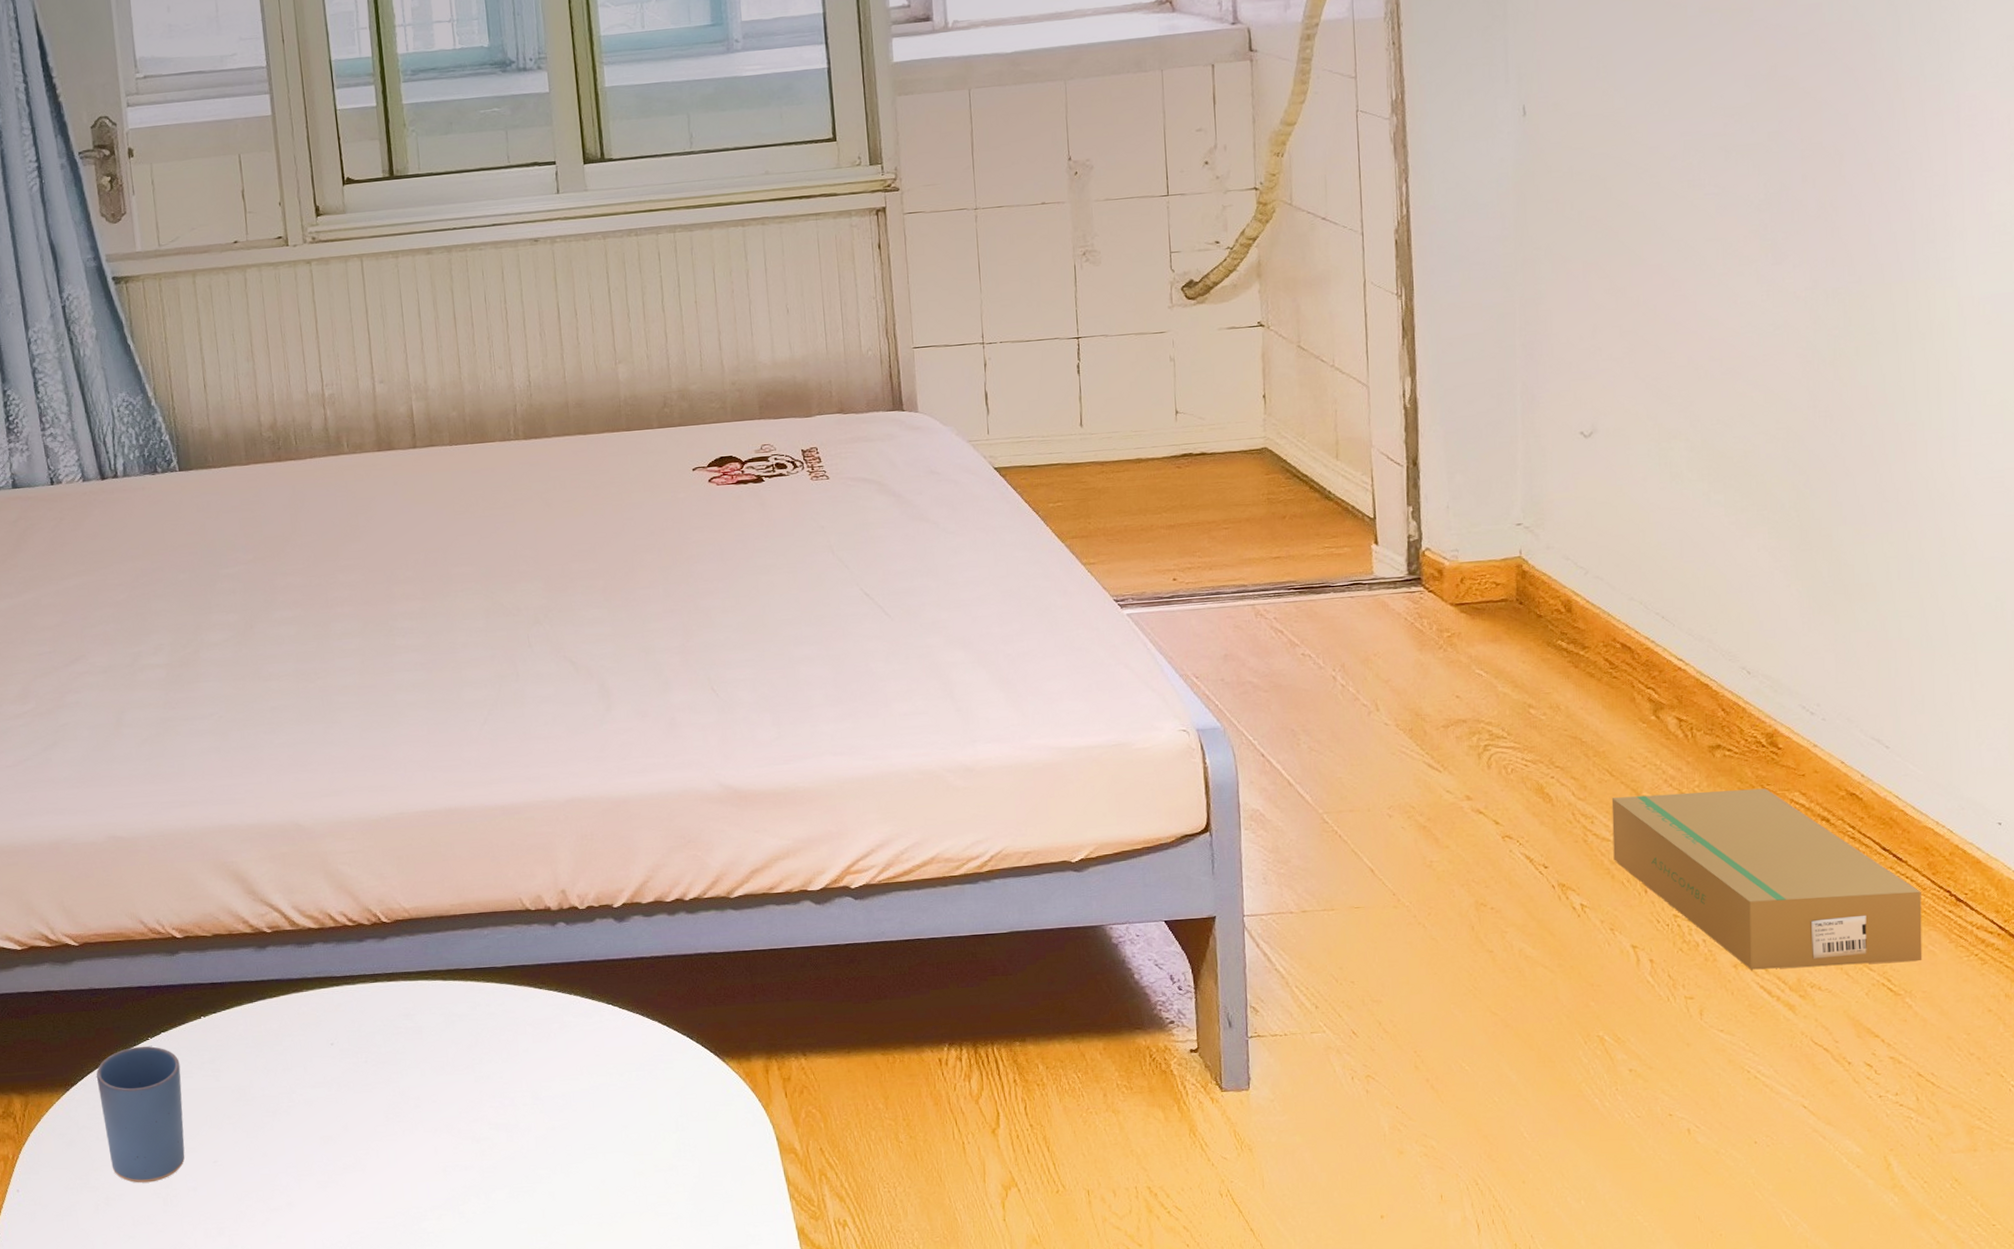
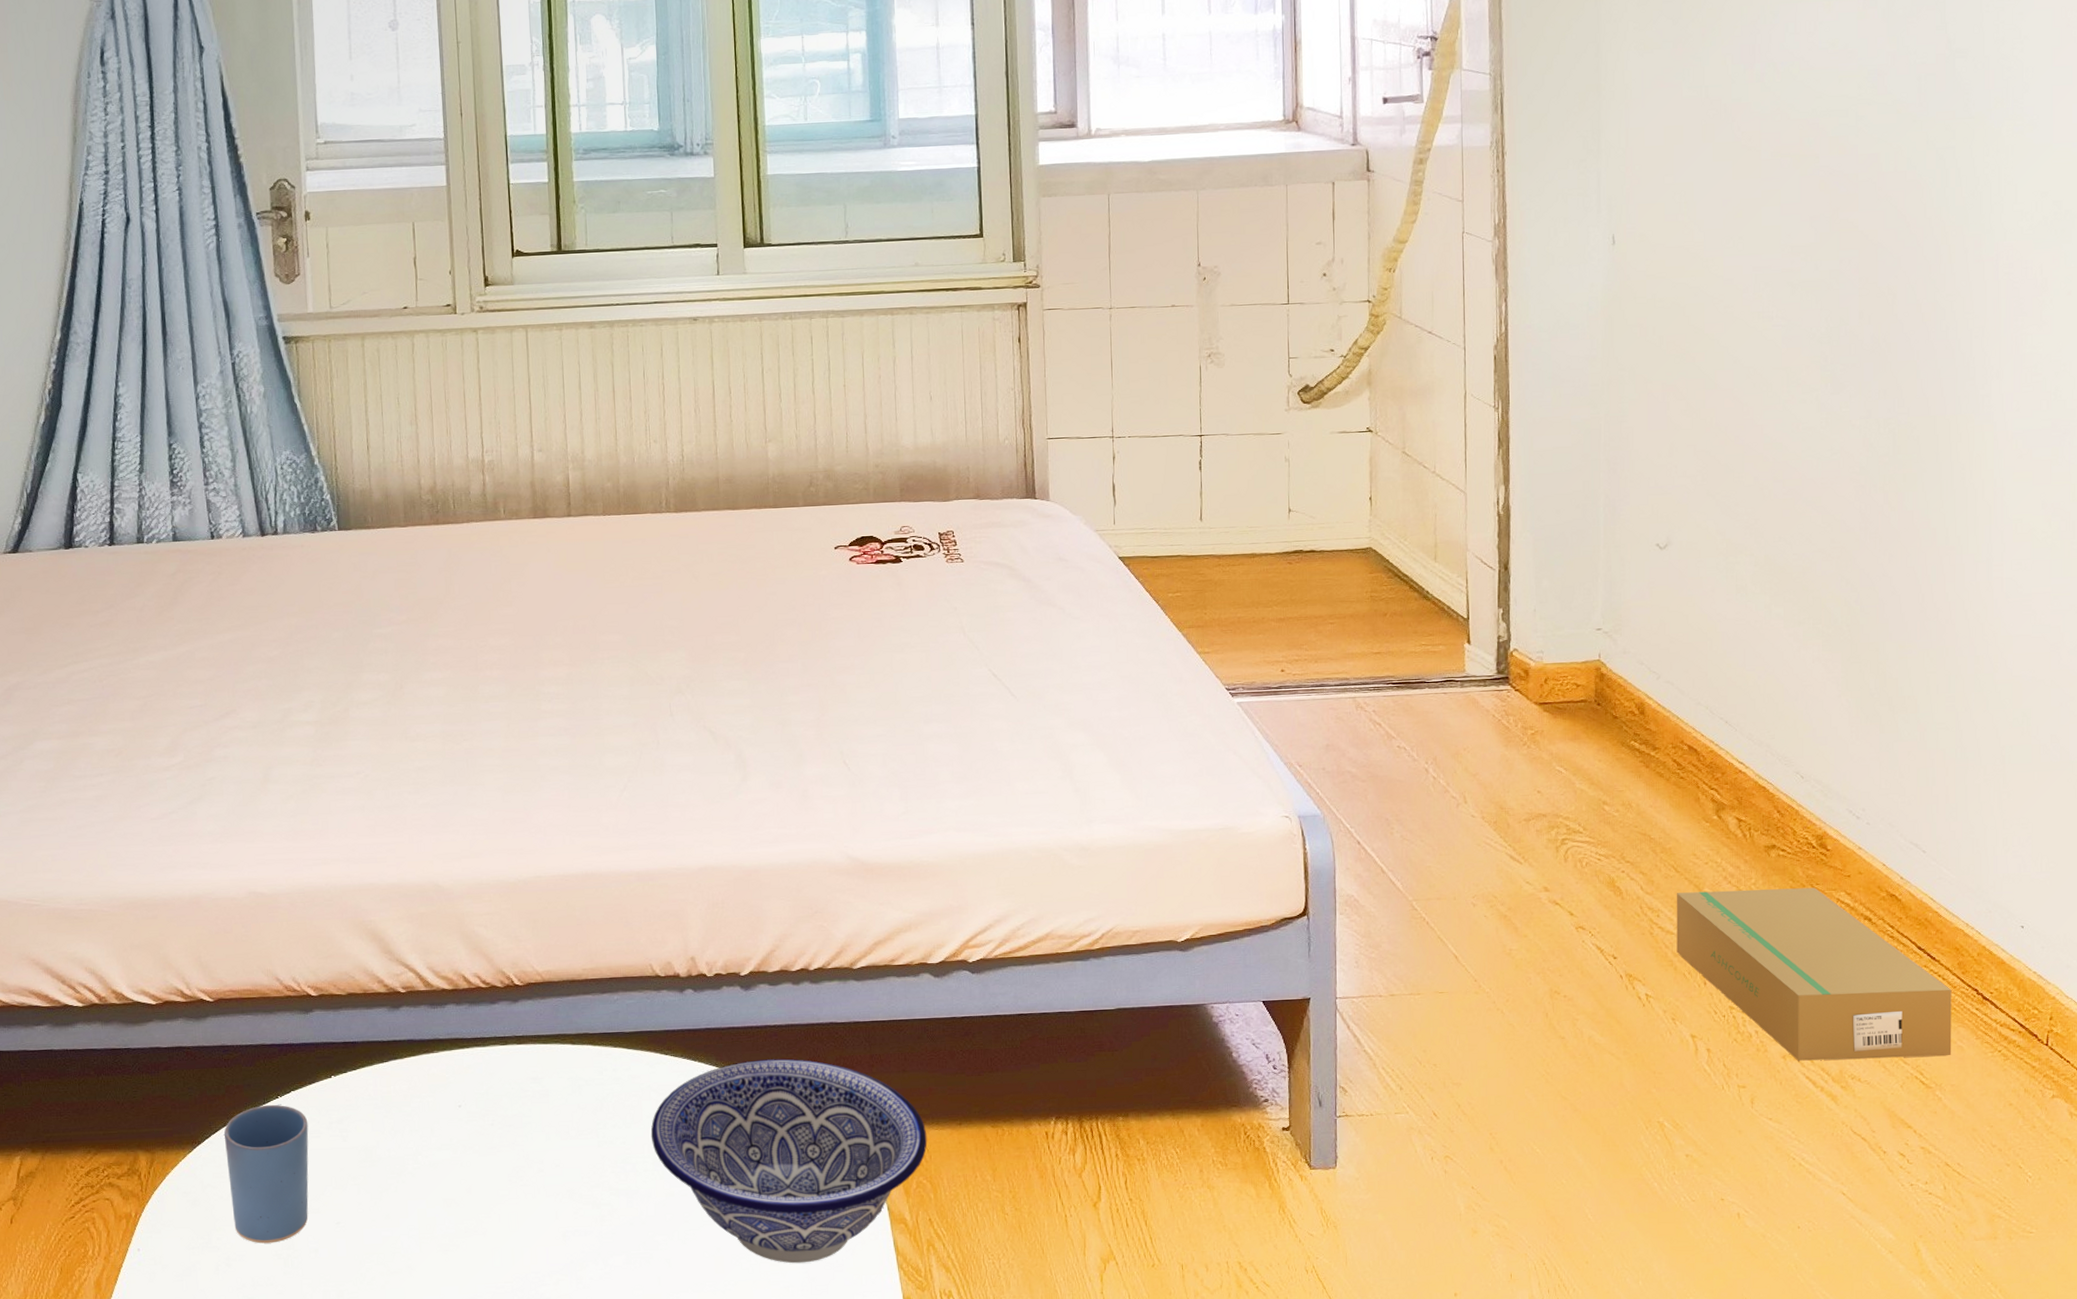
decorative bowl: none [528,990,815,1195] -> present [650,1058,928,1264]

